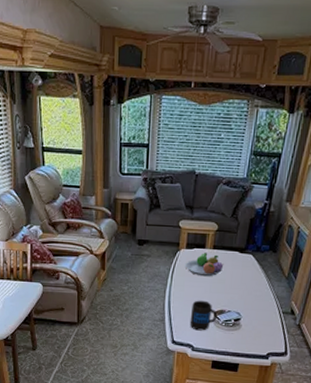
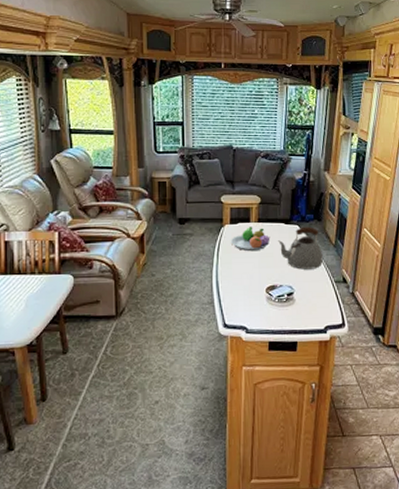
mug: present [190,300,218,331] -> none [241,277,270,310]
kettle: none [230,257,274,299] -> present [277,226,323,270]

